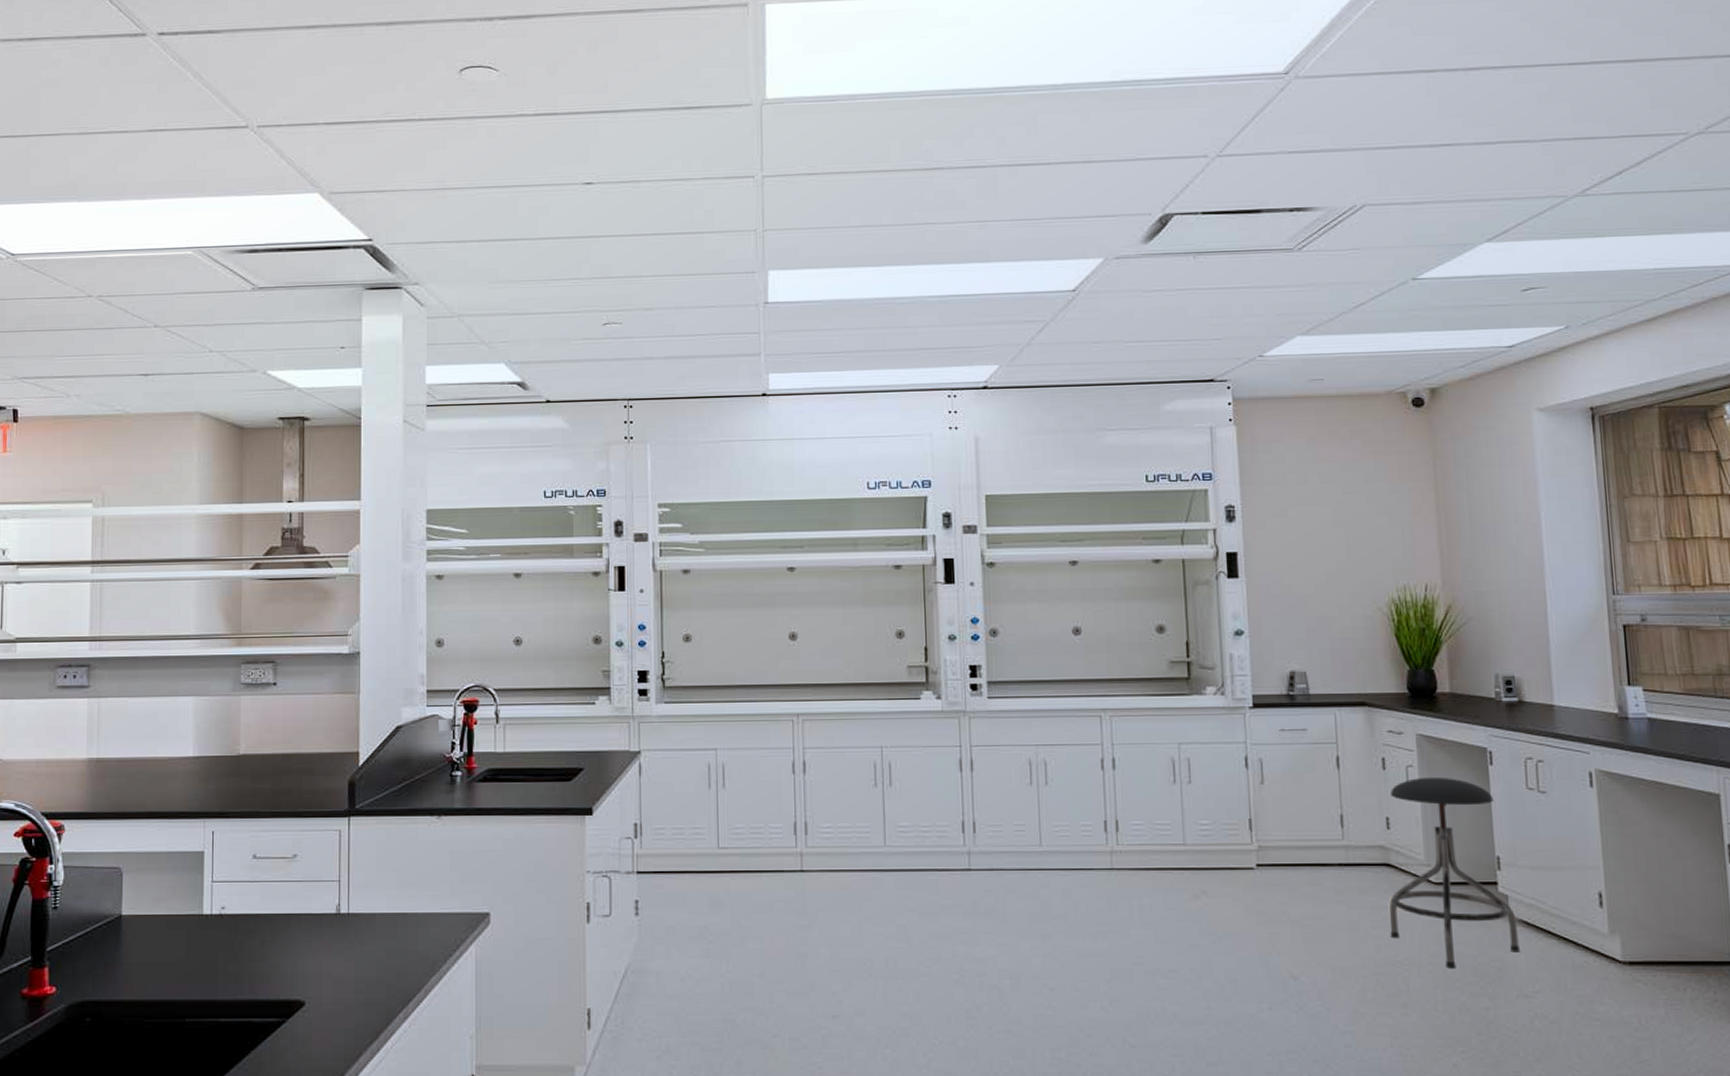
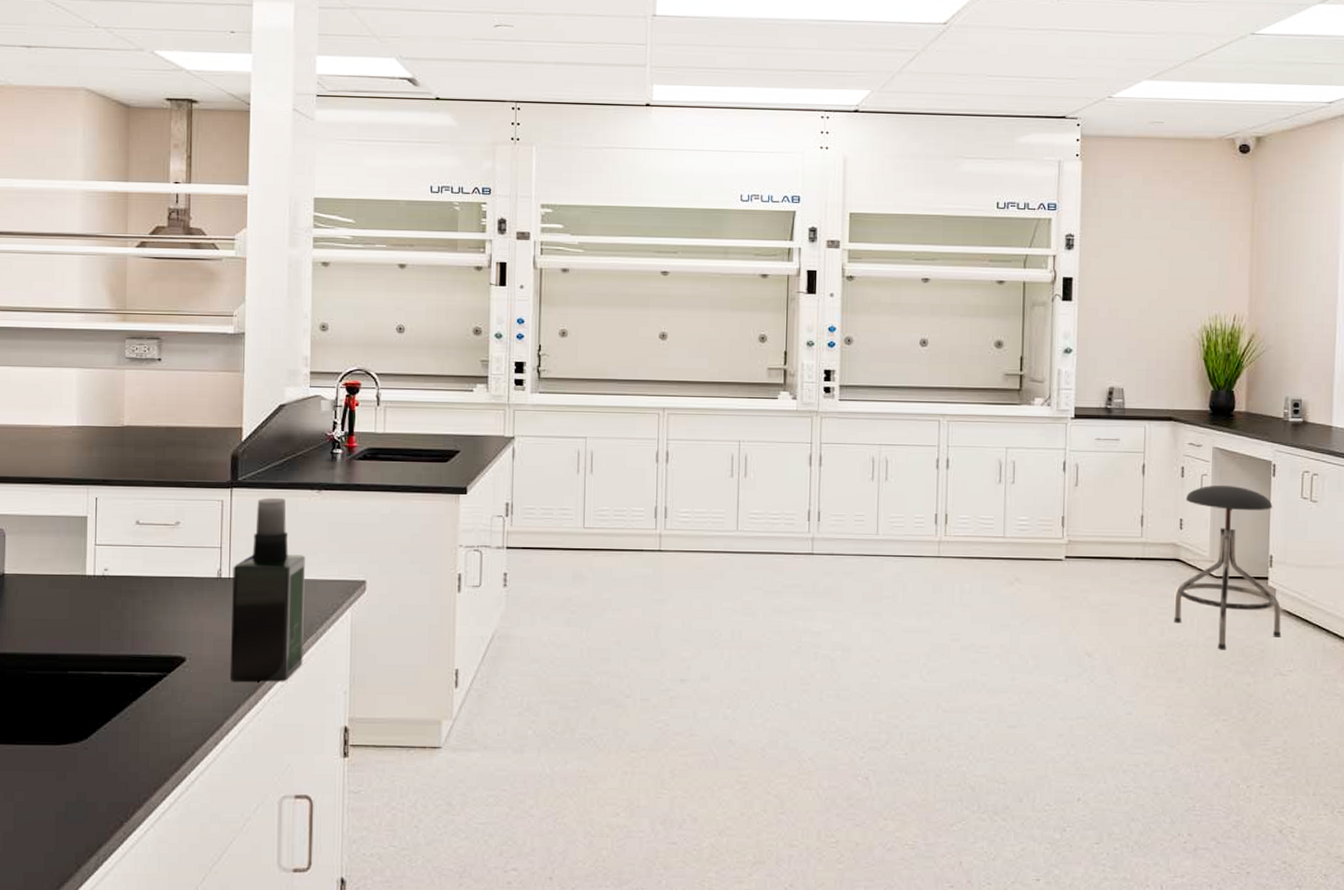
spray bottle: none [350,825,427,1027] -> present [229,497,306,682]

